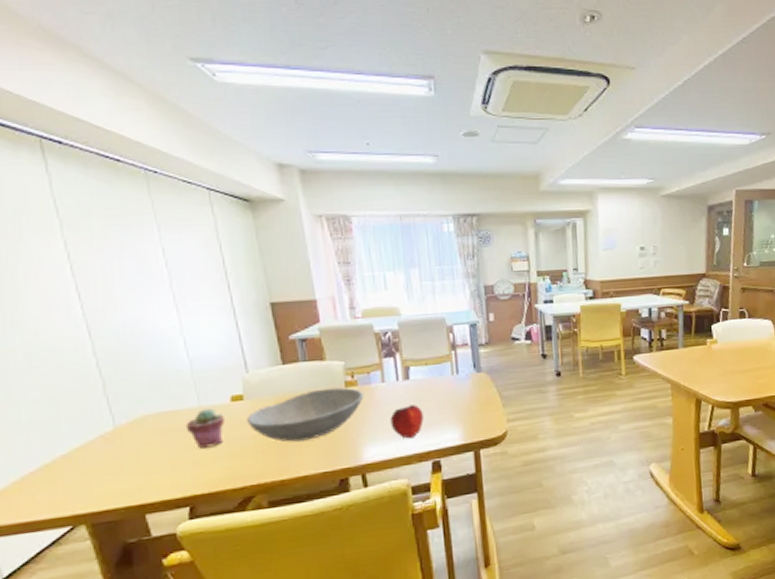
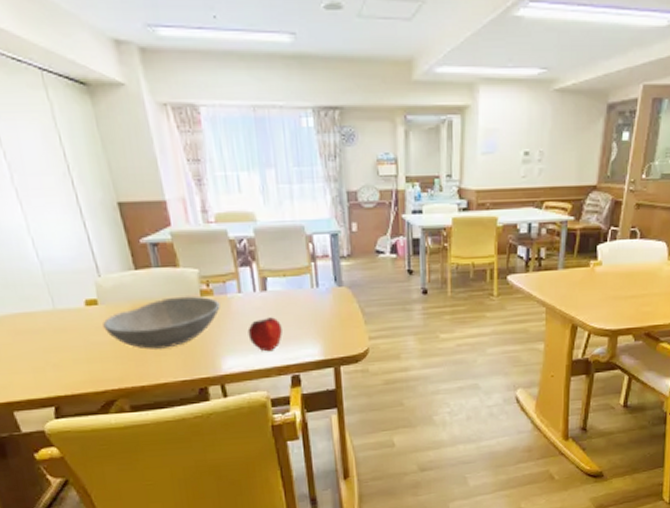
potted succulent: present [185,408,224,449] -> none [42,312,82,351]

